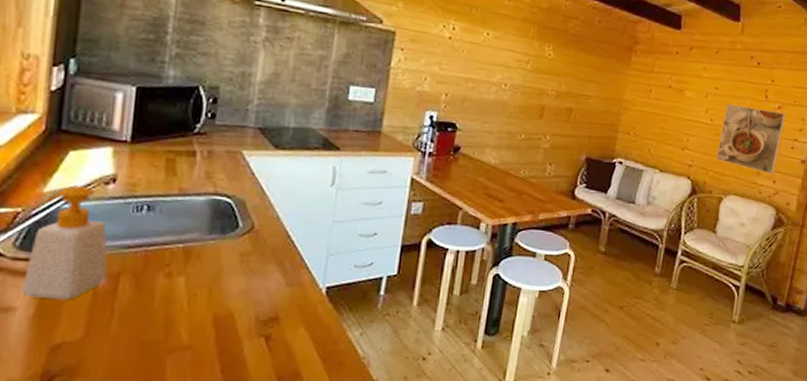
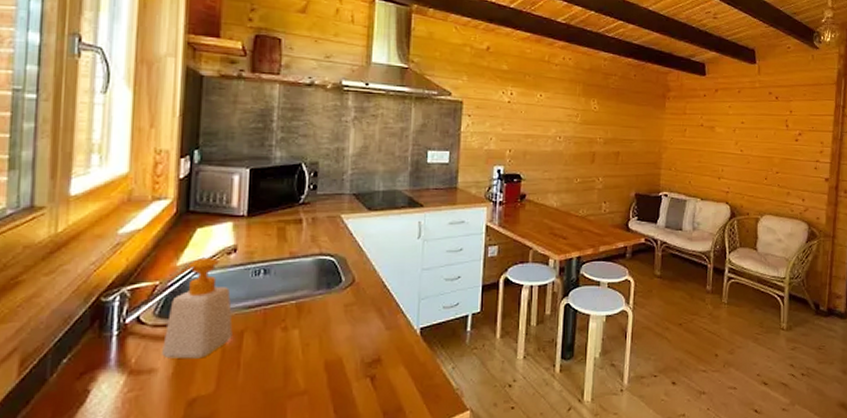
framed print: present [716,104,786,174] -> none [749,135,807,193]

